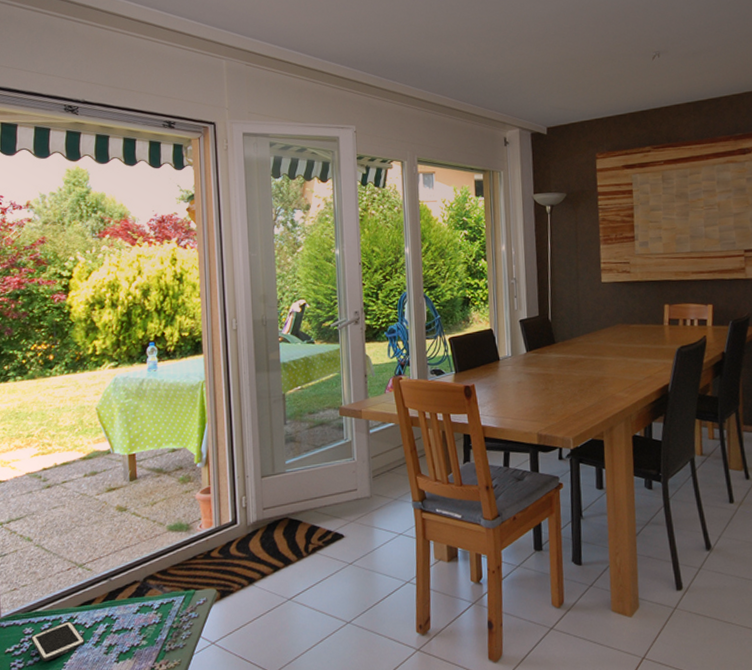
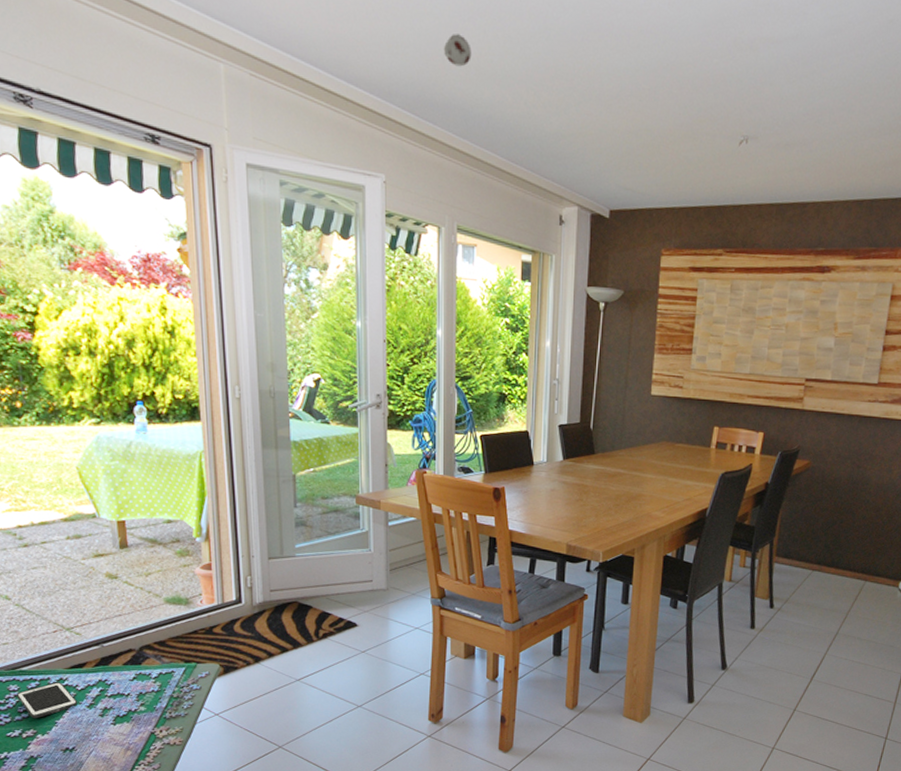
smoke detector: none [398,10,421,34] -> present [443,34,472,67]

